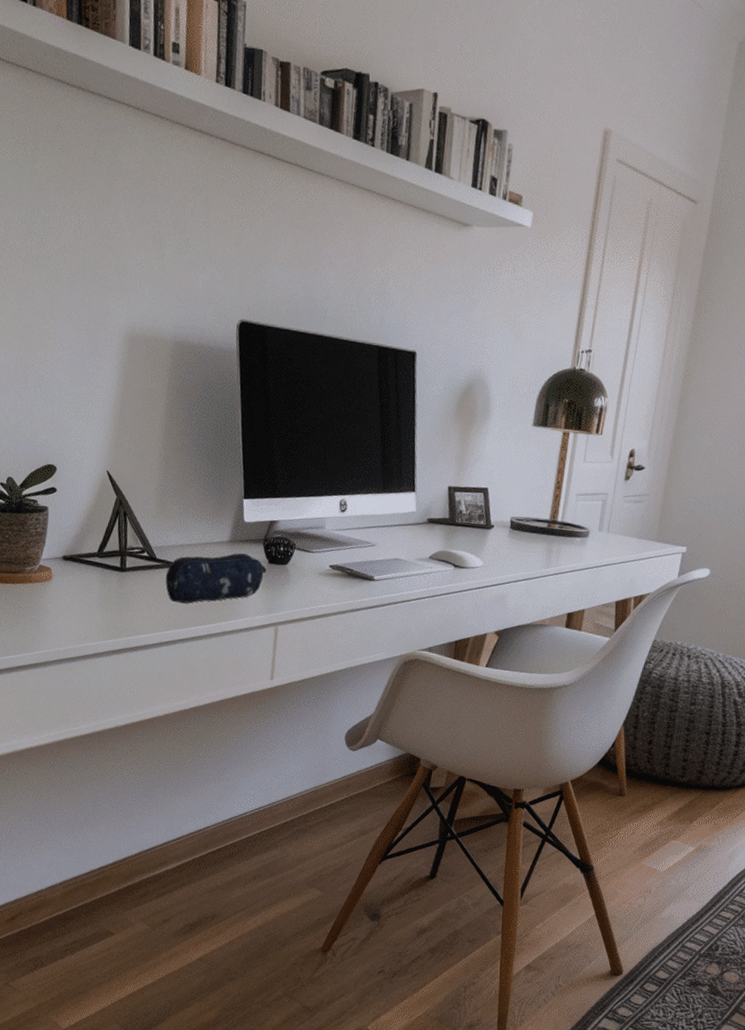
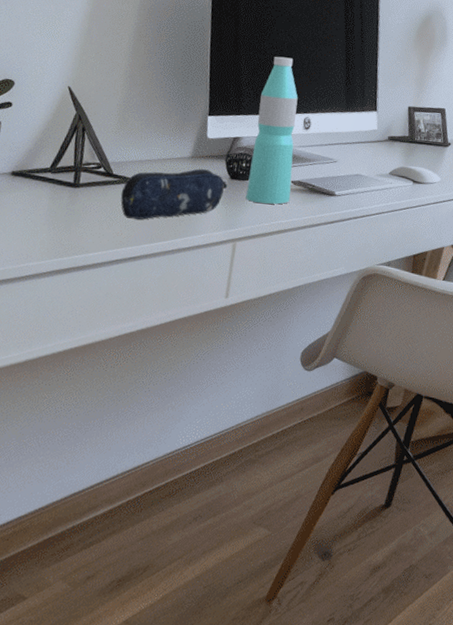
water bottle: none [285,434,333,589] -> present [245,56,298,204]

